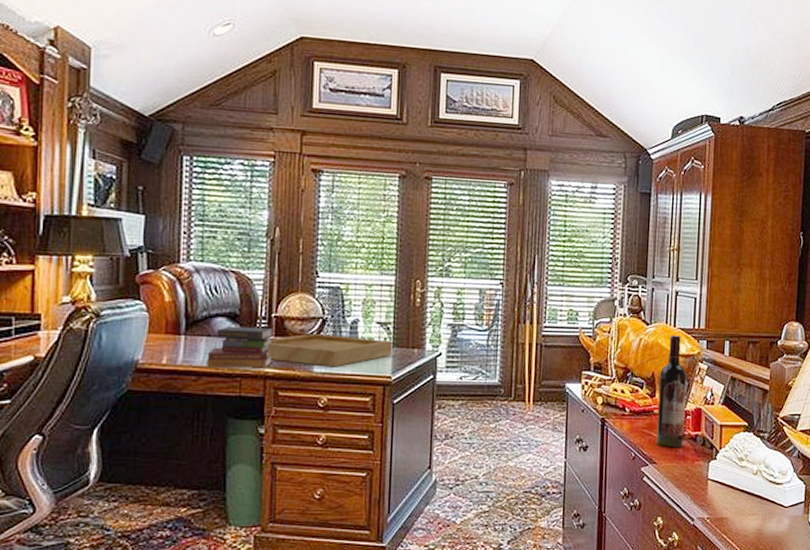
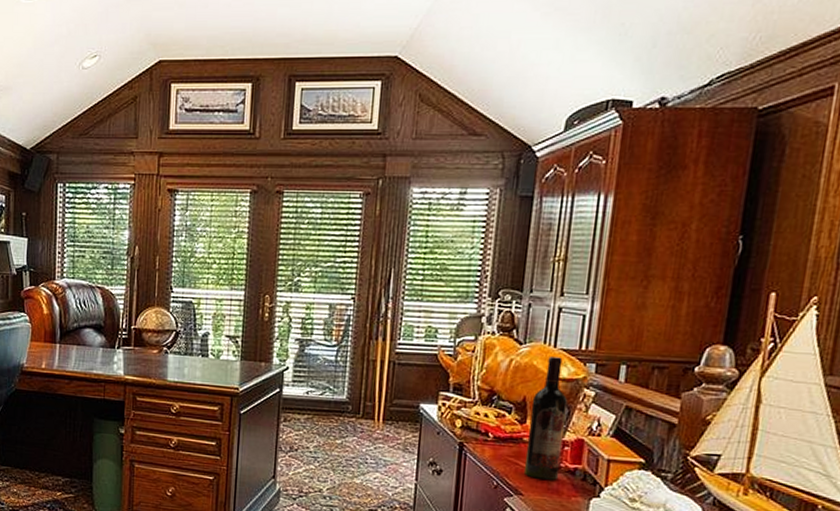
books: present [206,326,272,369] -> none [77,336,132,376]
tray: present [268,333,393,367] -> none [128,344,241,377]

